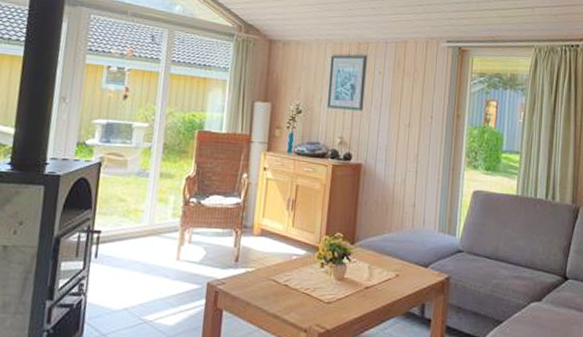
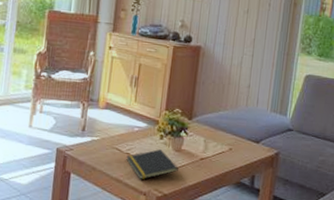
notepad: none [284,278,342,314] -> present [126,148,178,179]

